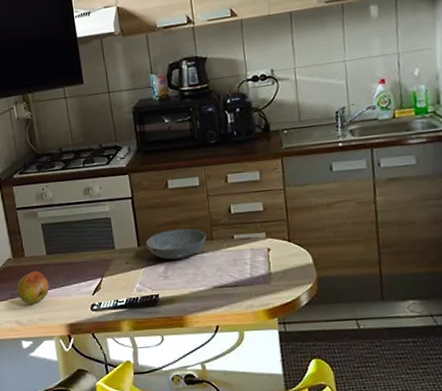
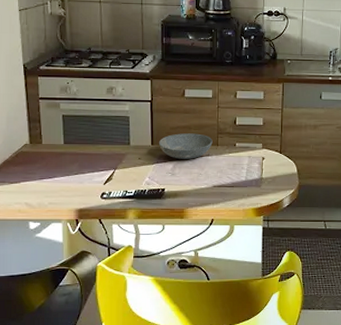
apple: present [16,270,50,304] -> none [30,158,63,189]

